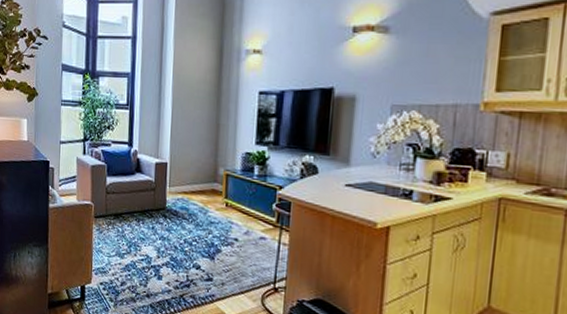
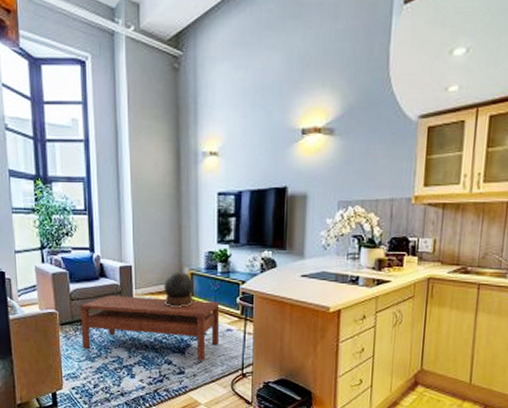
coffee table: none [113,191,255,268] -> present [80,295,220,360]
decorative sphere: none [197,171,229,210] -> present [163,271,194,307]

